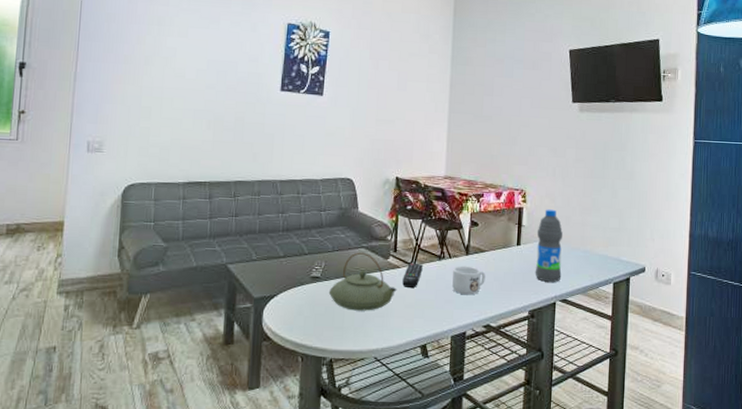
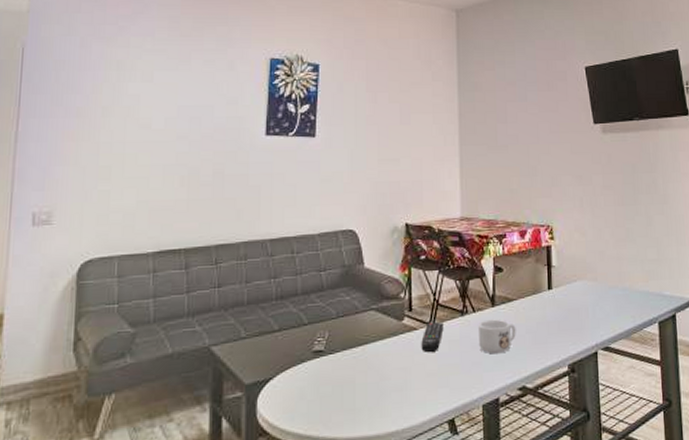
teapot: present [328,252,397,311] -> none [335,315,416,387]
water bottle: present [535,209,563,283] -> none [569,244,601,330]

